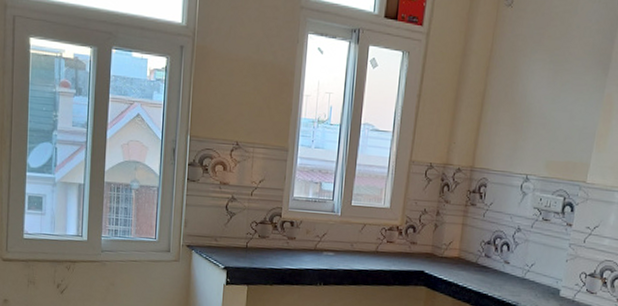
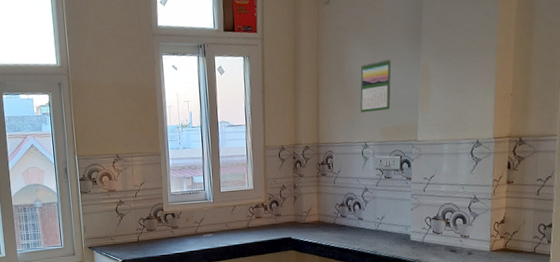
calendar: none [528,82,572,142] -> present [360,59,392,112]

